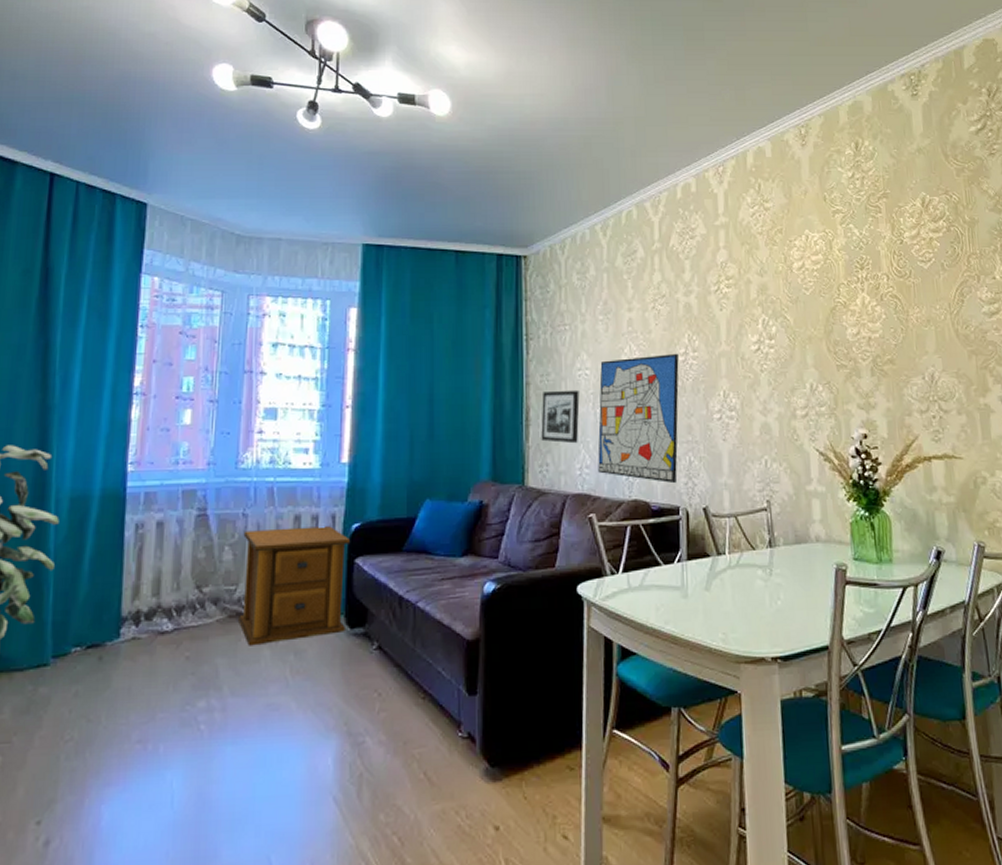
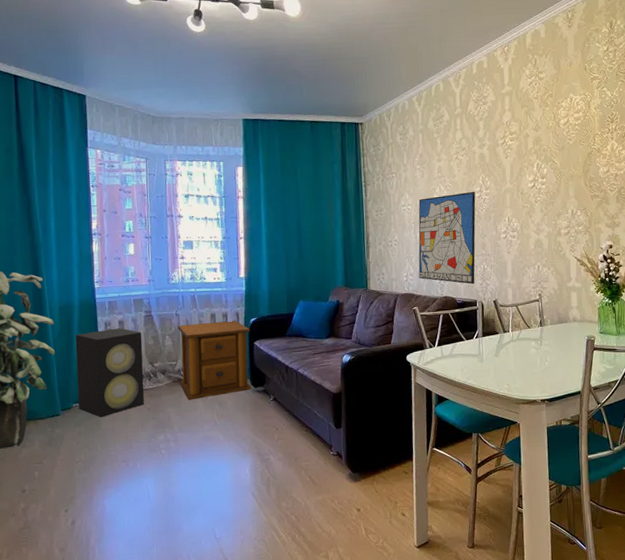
speaker: none [79,532,189,671] -> present [75,328,145,418]
picture frame: present [541,389,580,444] -> none [377,220,405,259]

